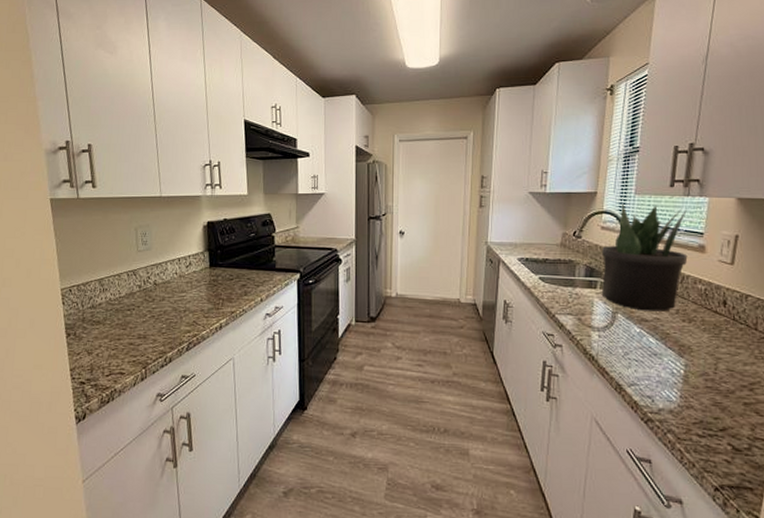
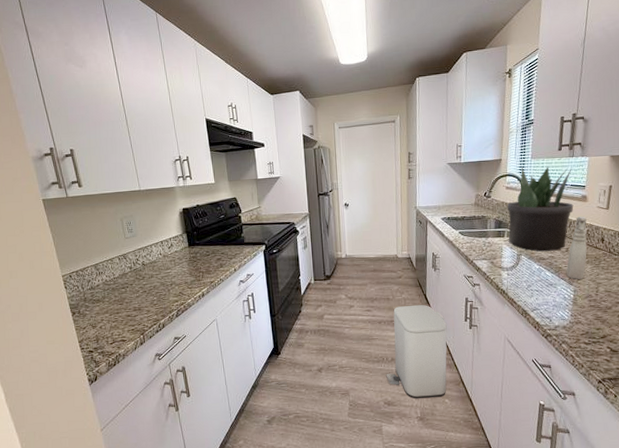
pedal bin: none [436,363,517,486] -> present [386,304,447,399]
spray bottle: none [675,270,704,351] -> present [566,216,587,280]

